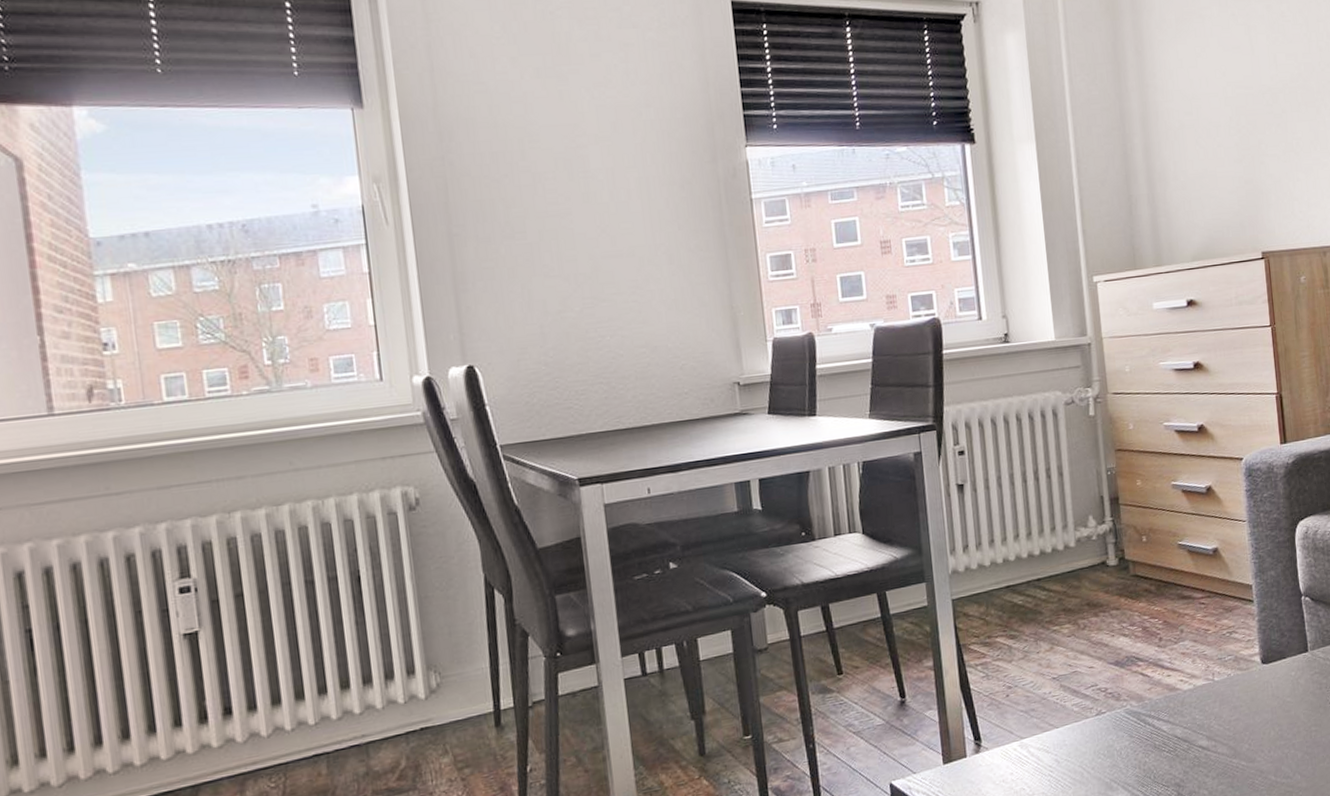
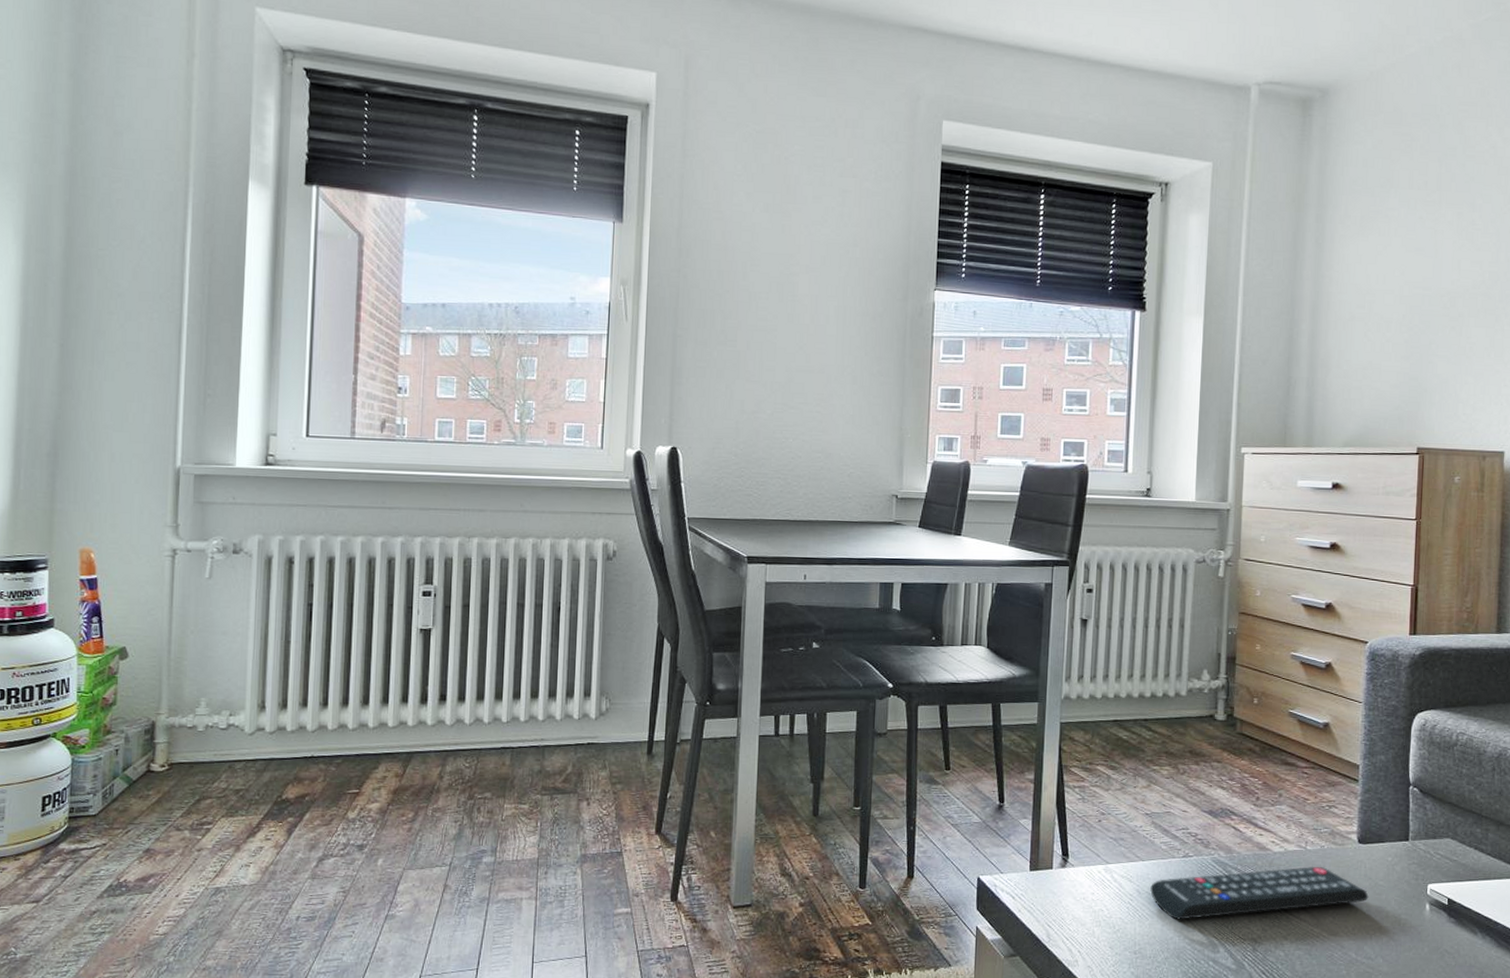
remote control: none [1068,695,1279,783] -> present [1150,866,1369,921]

